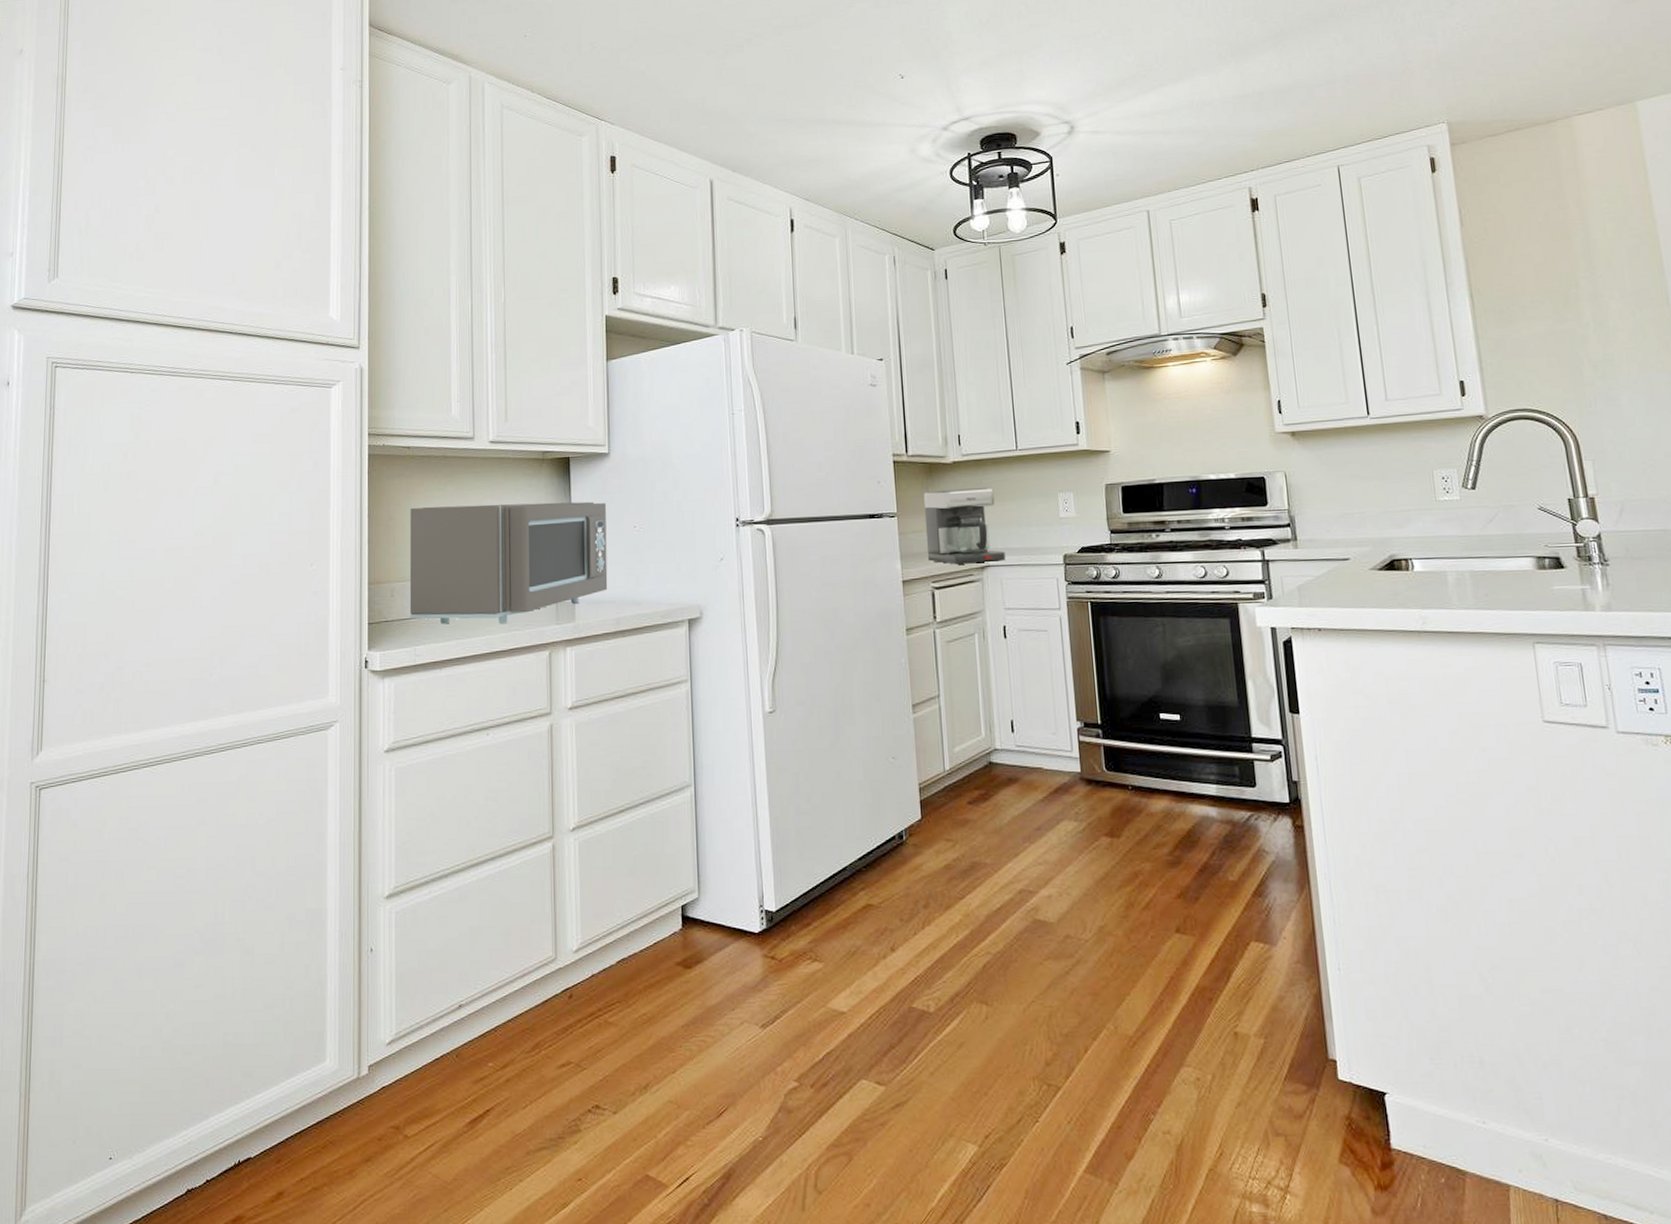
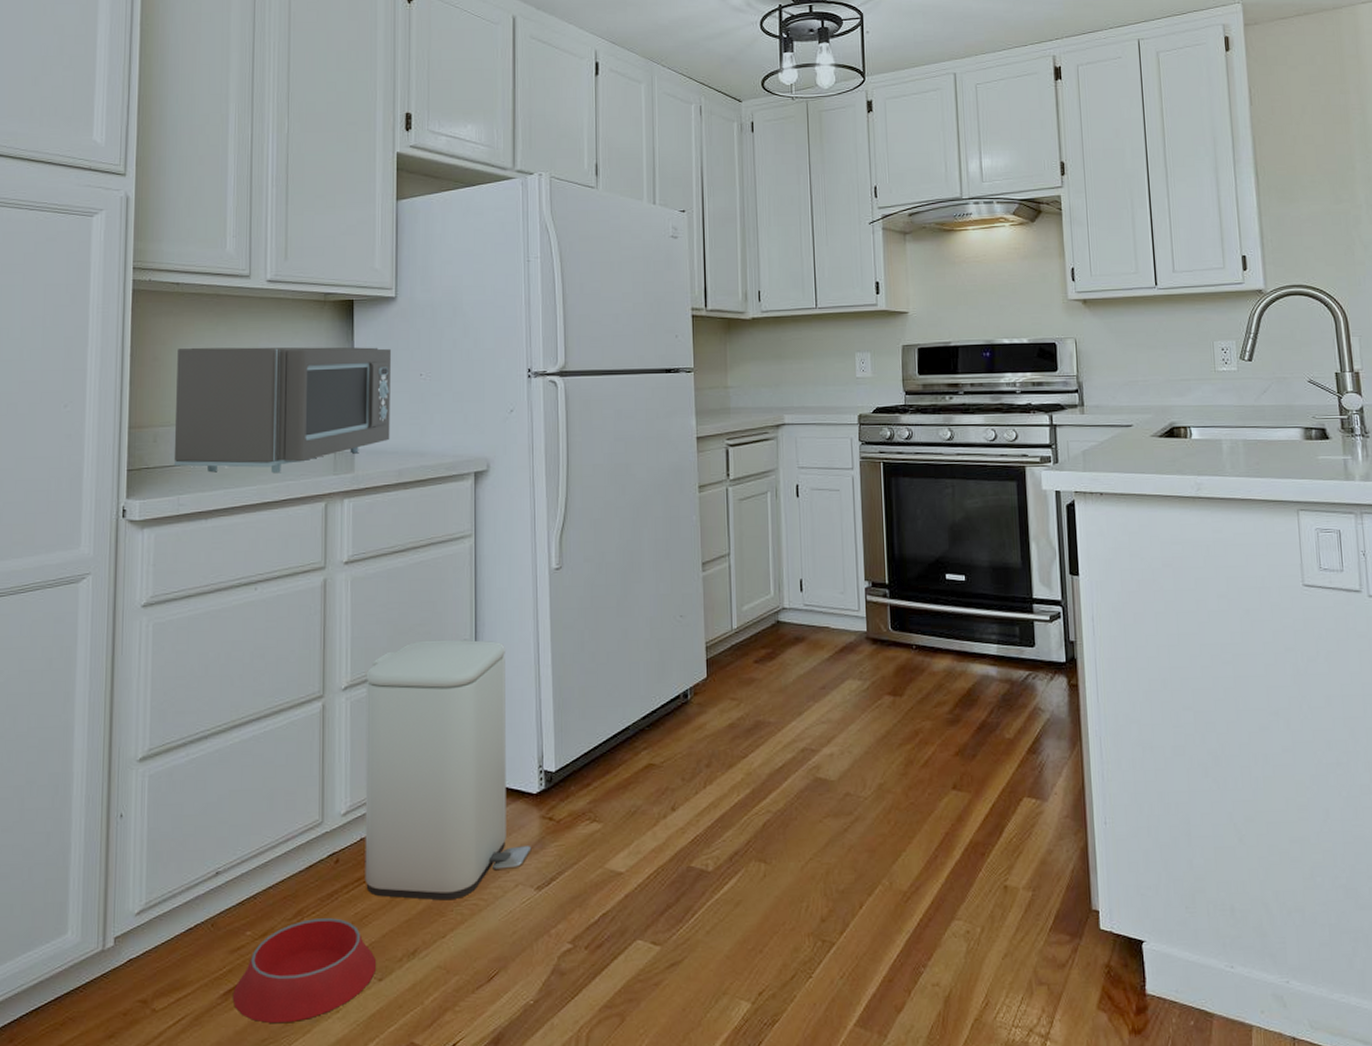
pet bowl: none [477,1051,611,1152] -> present [232,918,377,1023]
pedal bin: none [592,782,756,1037] -> present [365,639,532,901]
coffee maker: present [923,488,1006,566] -> none [721,345,801,423]

